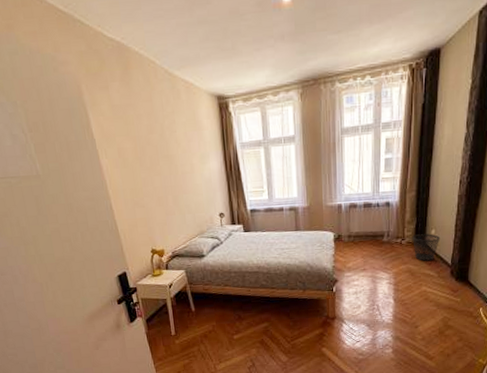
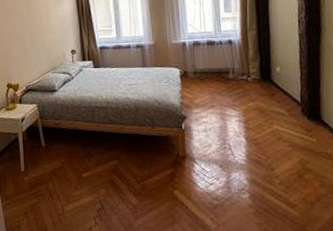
wastebasket: present [413,233,440,261] -> none [258,70,286,99]

